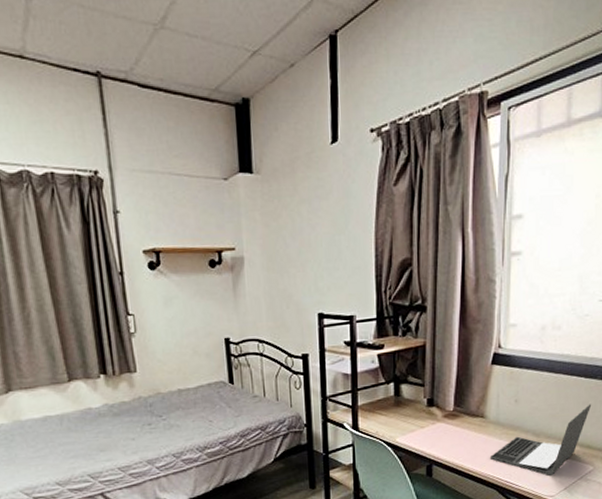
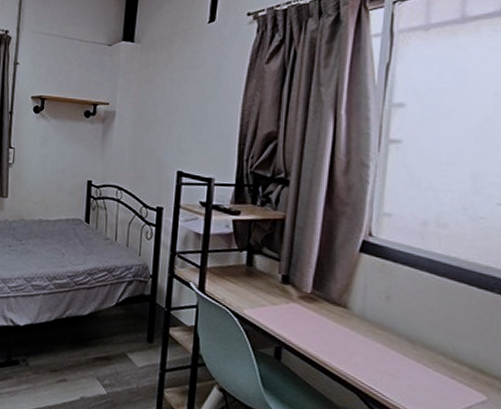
laptop: present [491,404,592,477] -> none [352,319,487,396]

